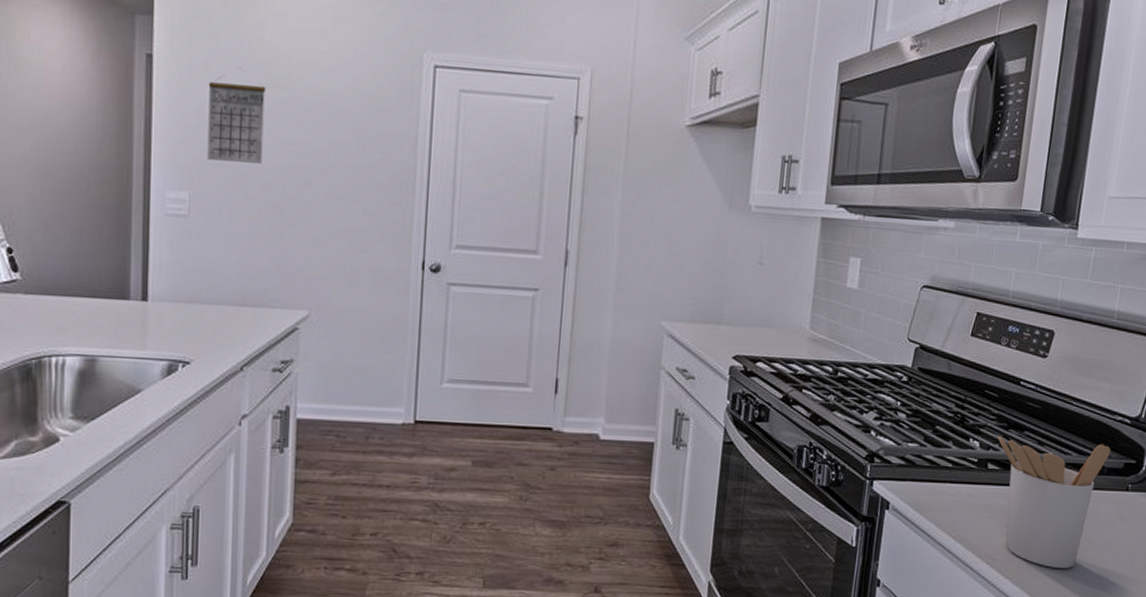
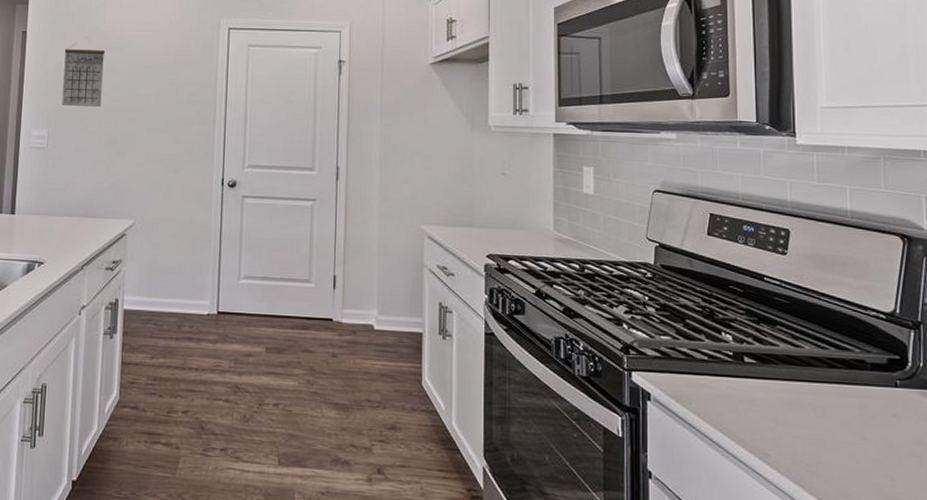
utensil holder: present [998,436,1111,568] -> none [751,330,870,467]

